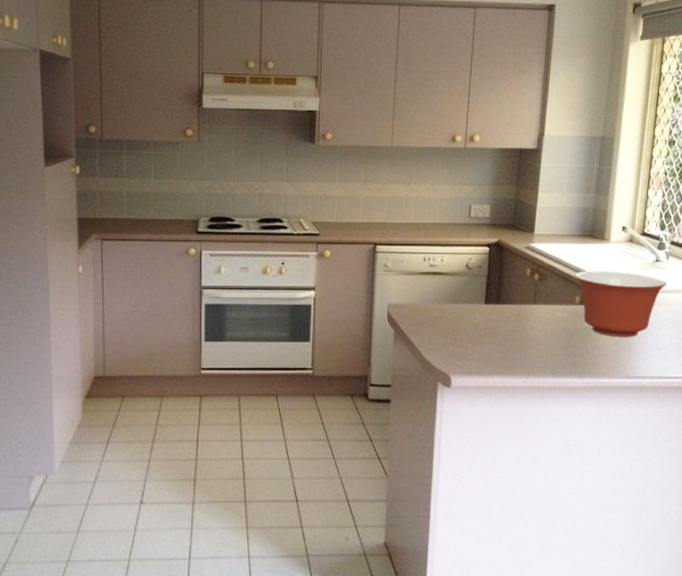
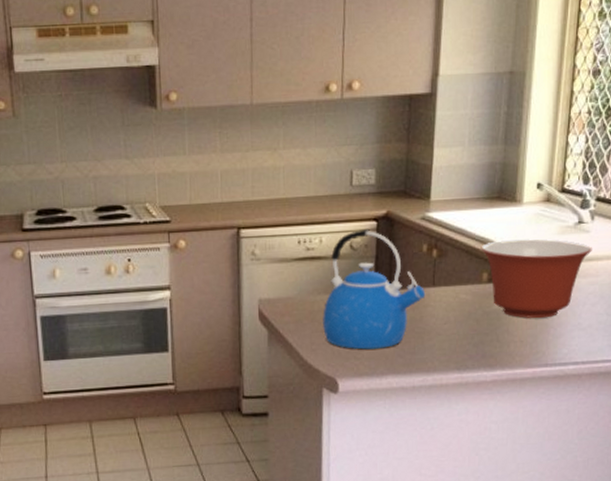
kettle: none [441,252,528,353] -> present [323,228,426,350]

